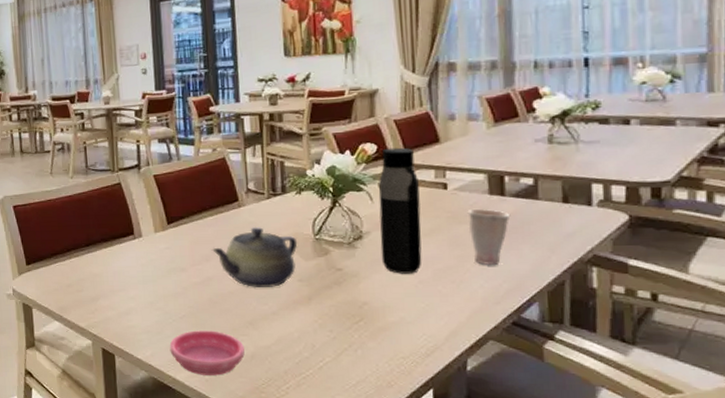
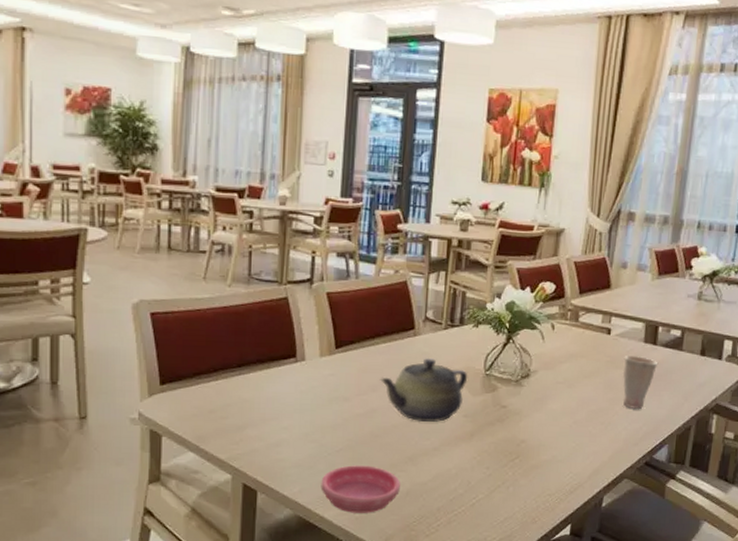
water bottle: present [378,147,422,274] -> none [543,289,588,414]

